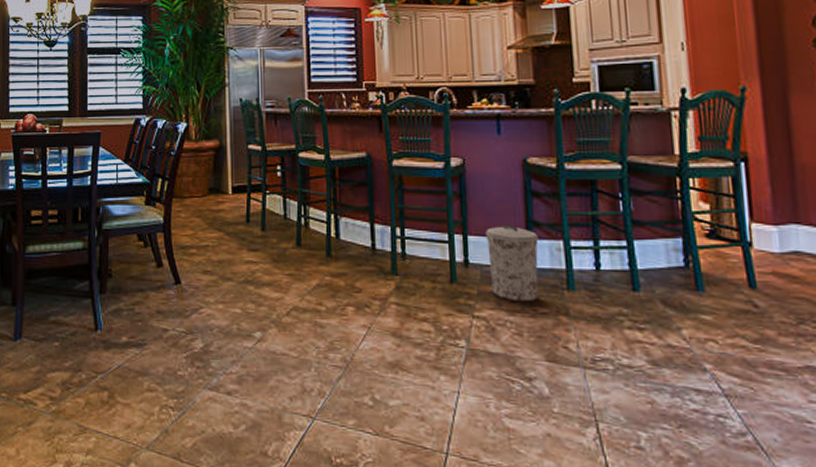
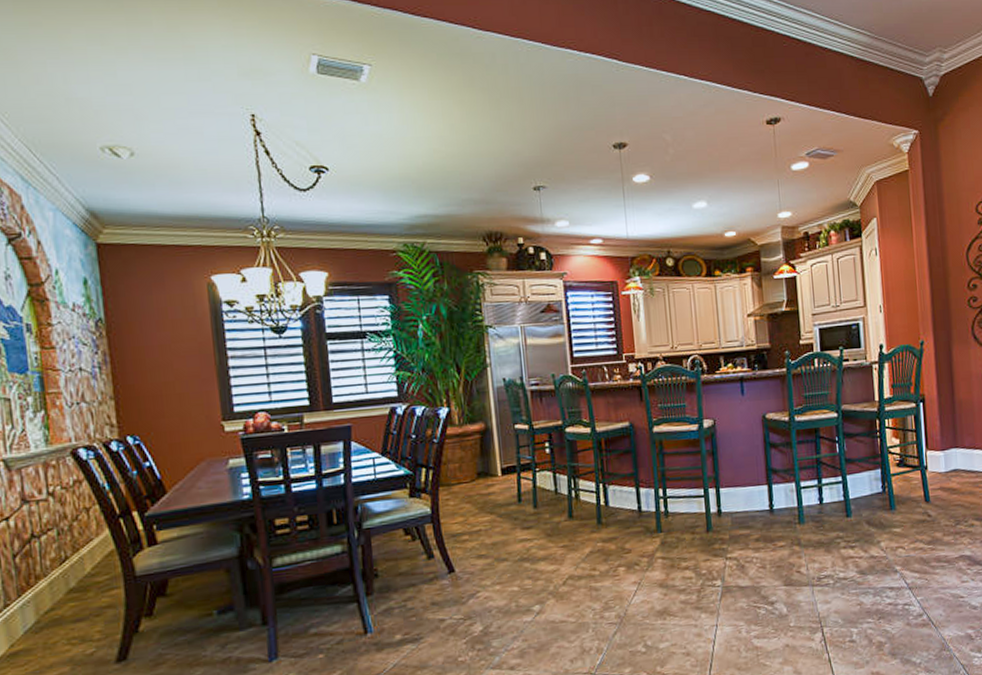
trash can: present [485,226,539,303] -> none [734,475,778,540]

